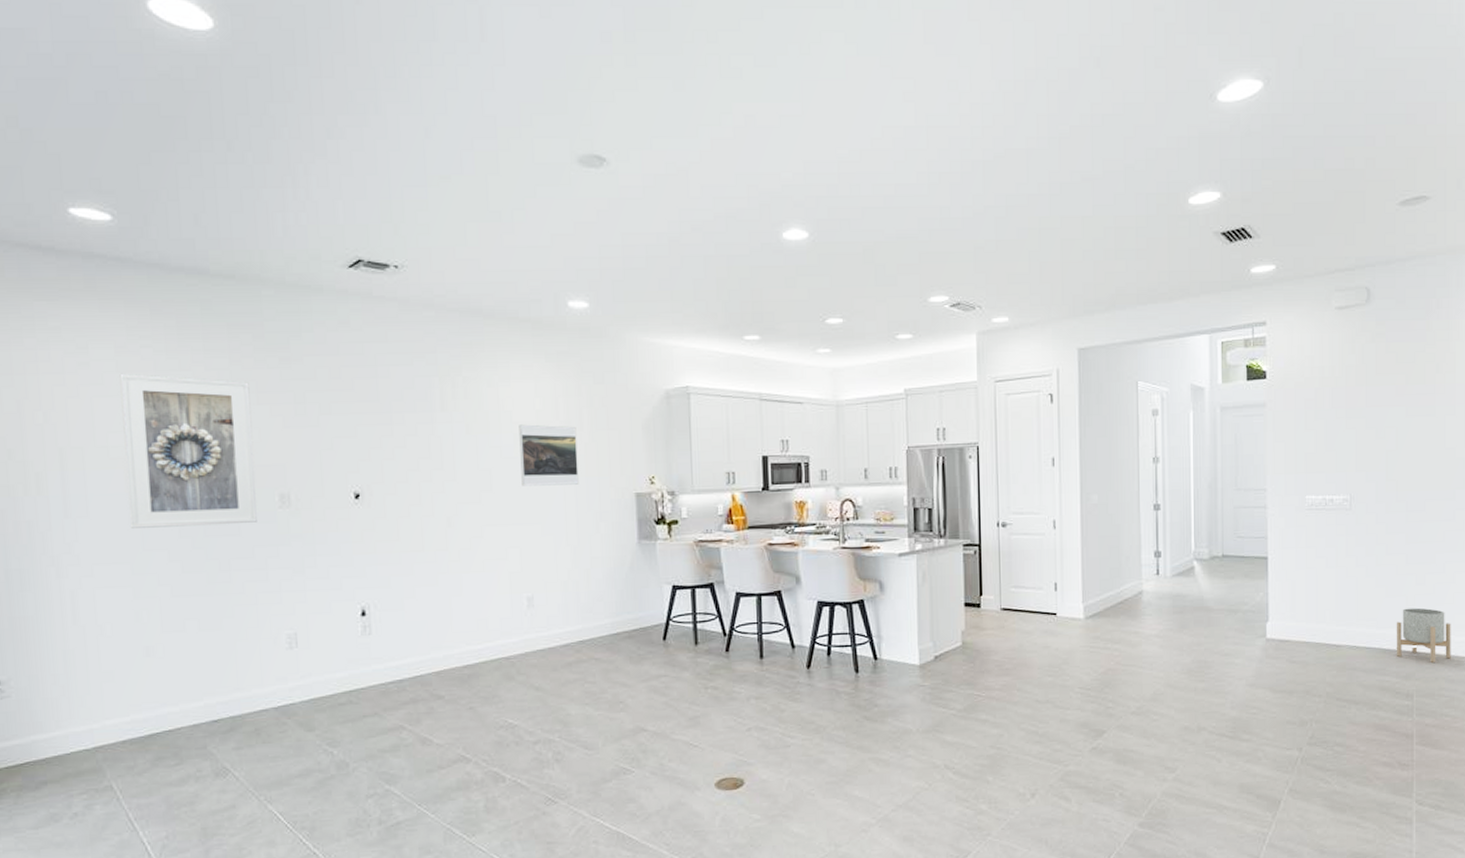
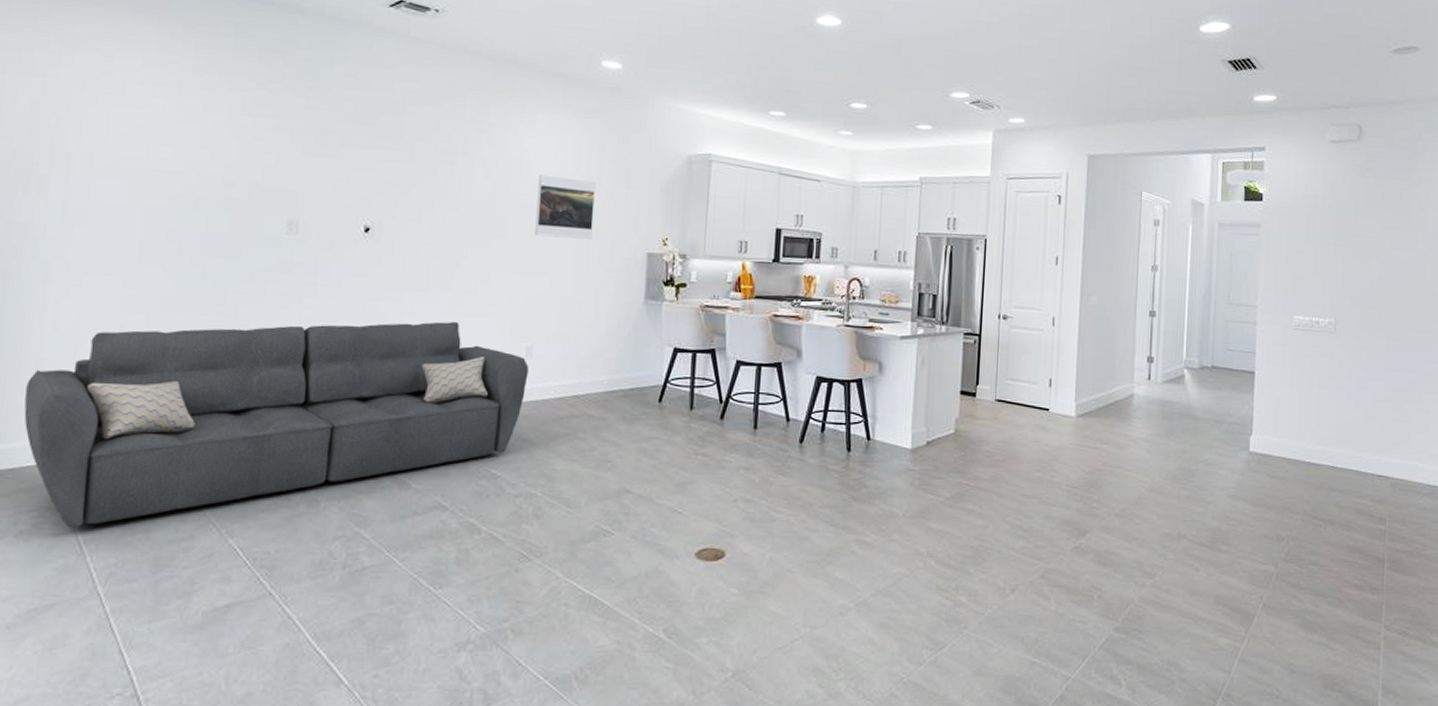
sofa: none [57,579,532,807] -> present [24,321,529,528]
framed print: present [119,373,257,528] -> none [129,85,273,246]
planter: present [1396,607,1451,663] -> none [1371,433,1424,489]

